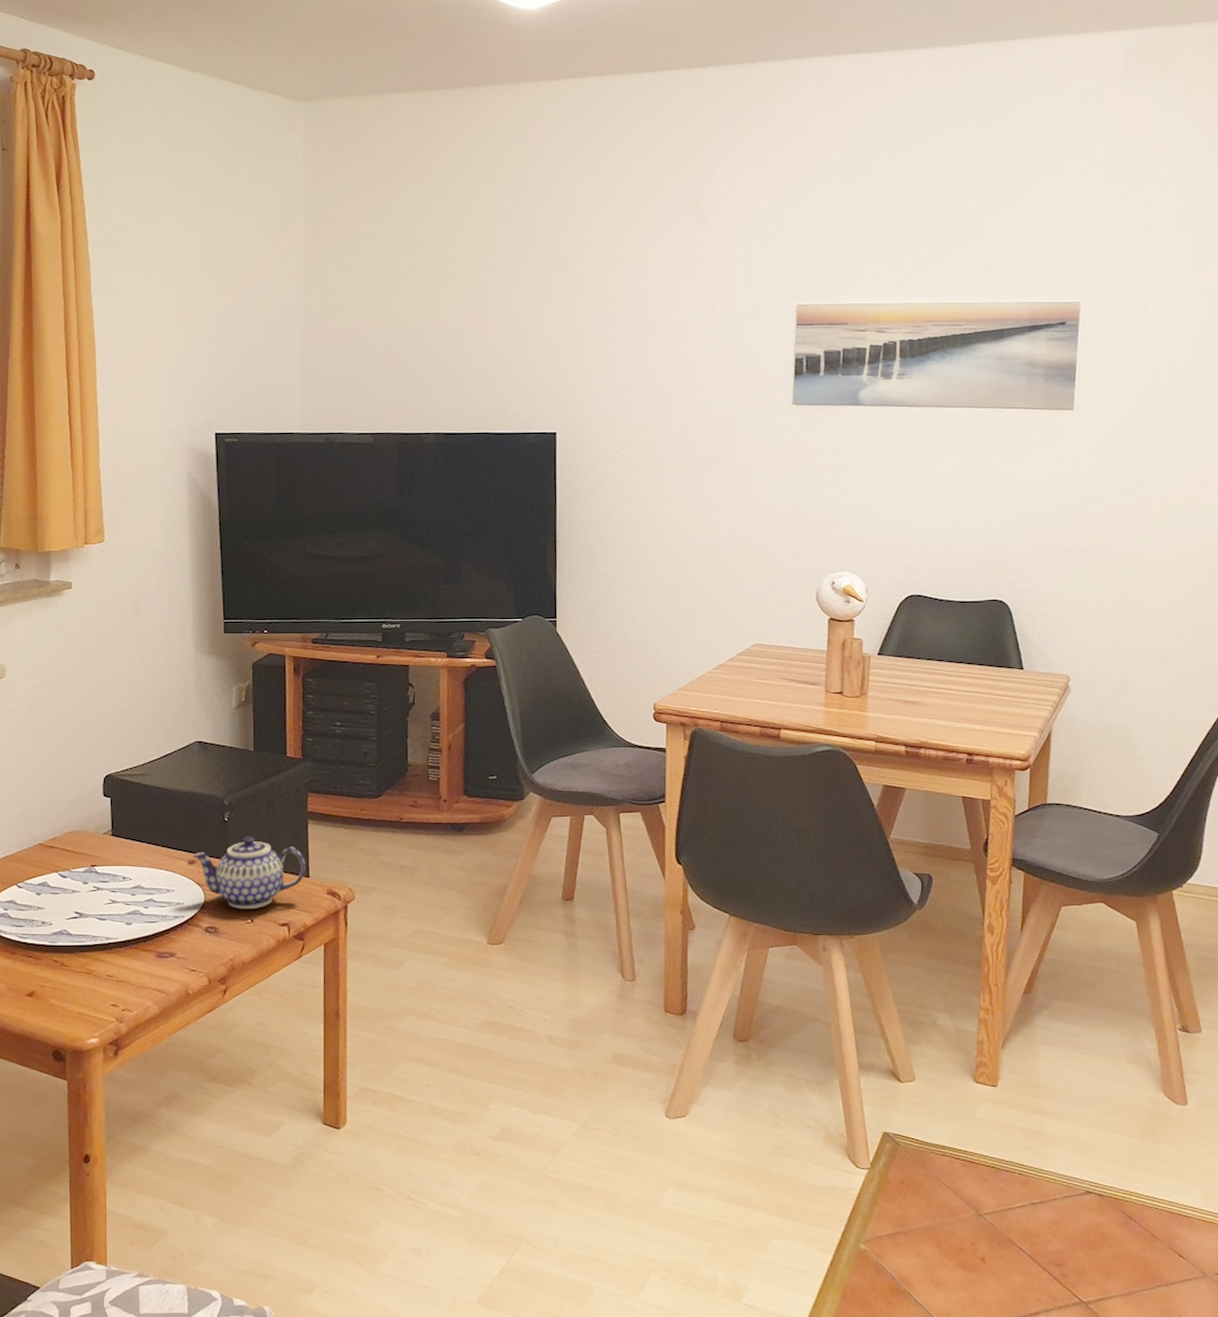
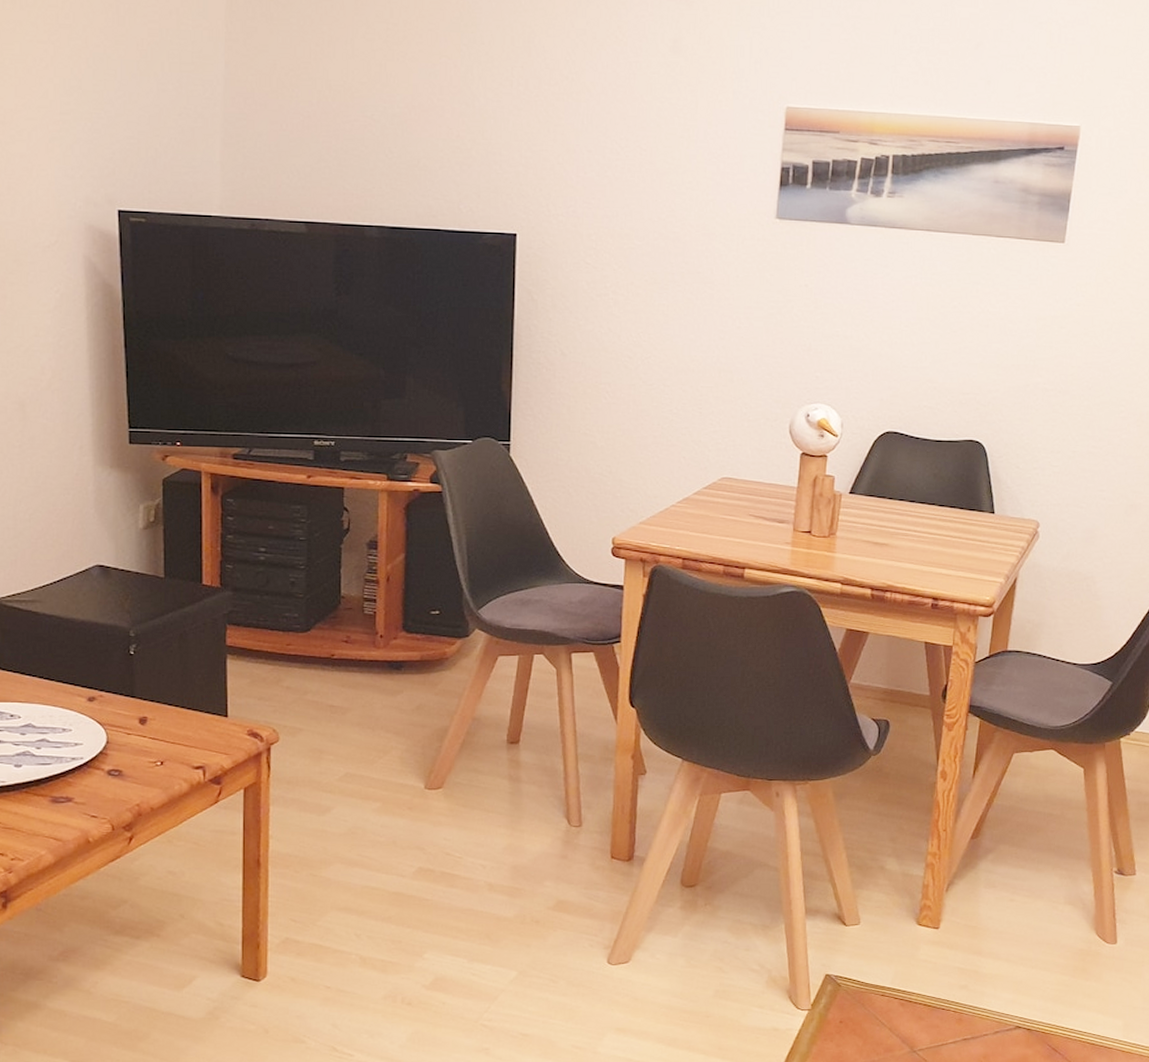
teapot: present [192,836,305,910] -> none [92,671,223,751]

